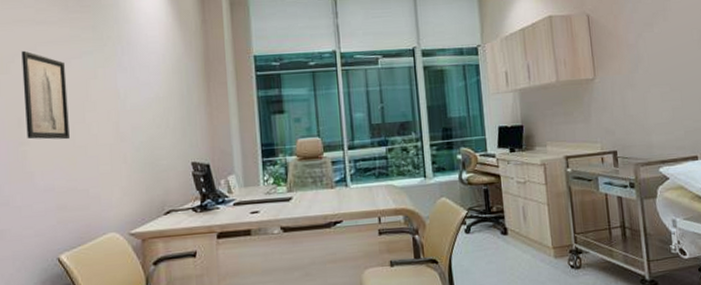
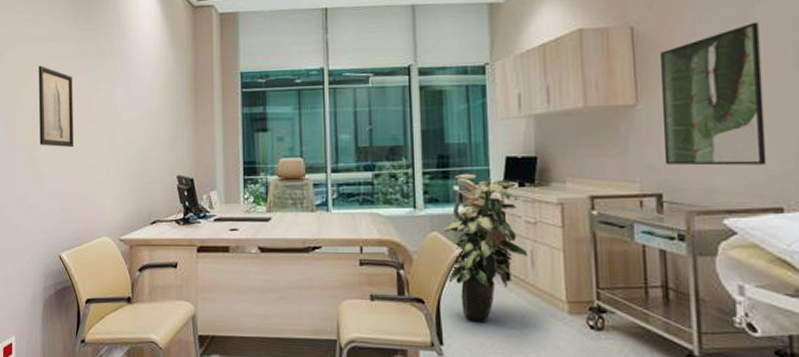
indoor plant: none [451,143,521,274] -> present [443,173,528,323]
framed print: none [609,11,685,127] -> present [661,21,767,166]

